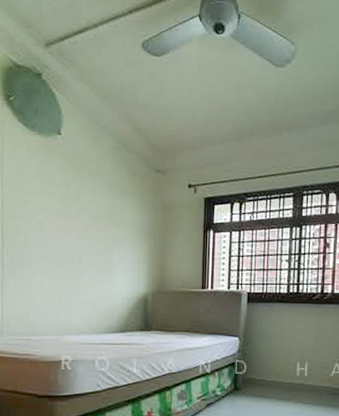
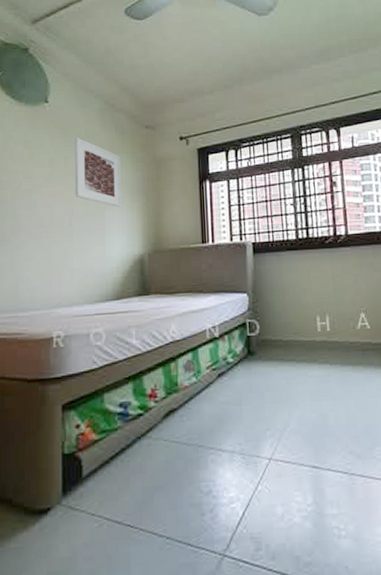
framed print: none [85,174,130,248] -> present [74,137,122,208]

